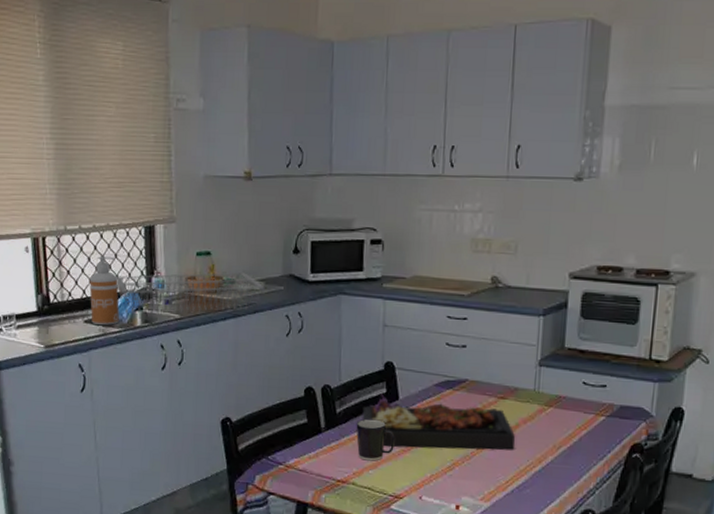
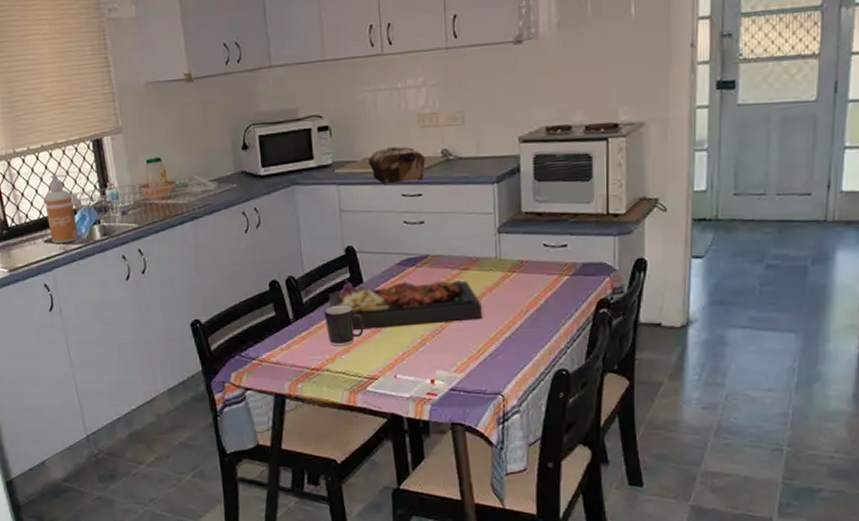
bread loaf: none [417,268,474,305] -> present [368,146,425,184]

